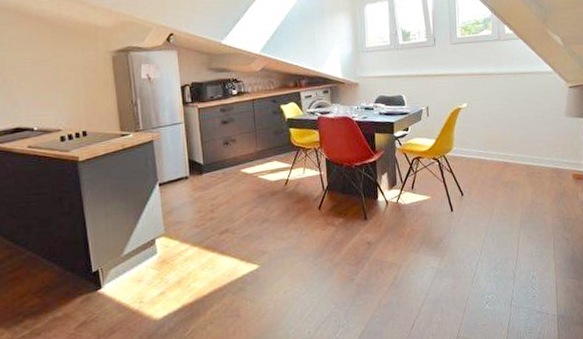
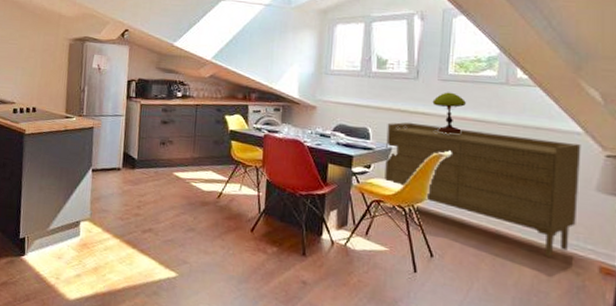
sideboard: none [417,81,555,175] -> present [385,122,581,257]
table lamp: none [421,53,472,93] -> present [393,92,466,135]

